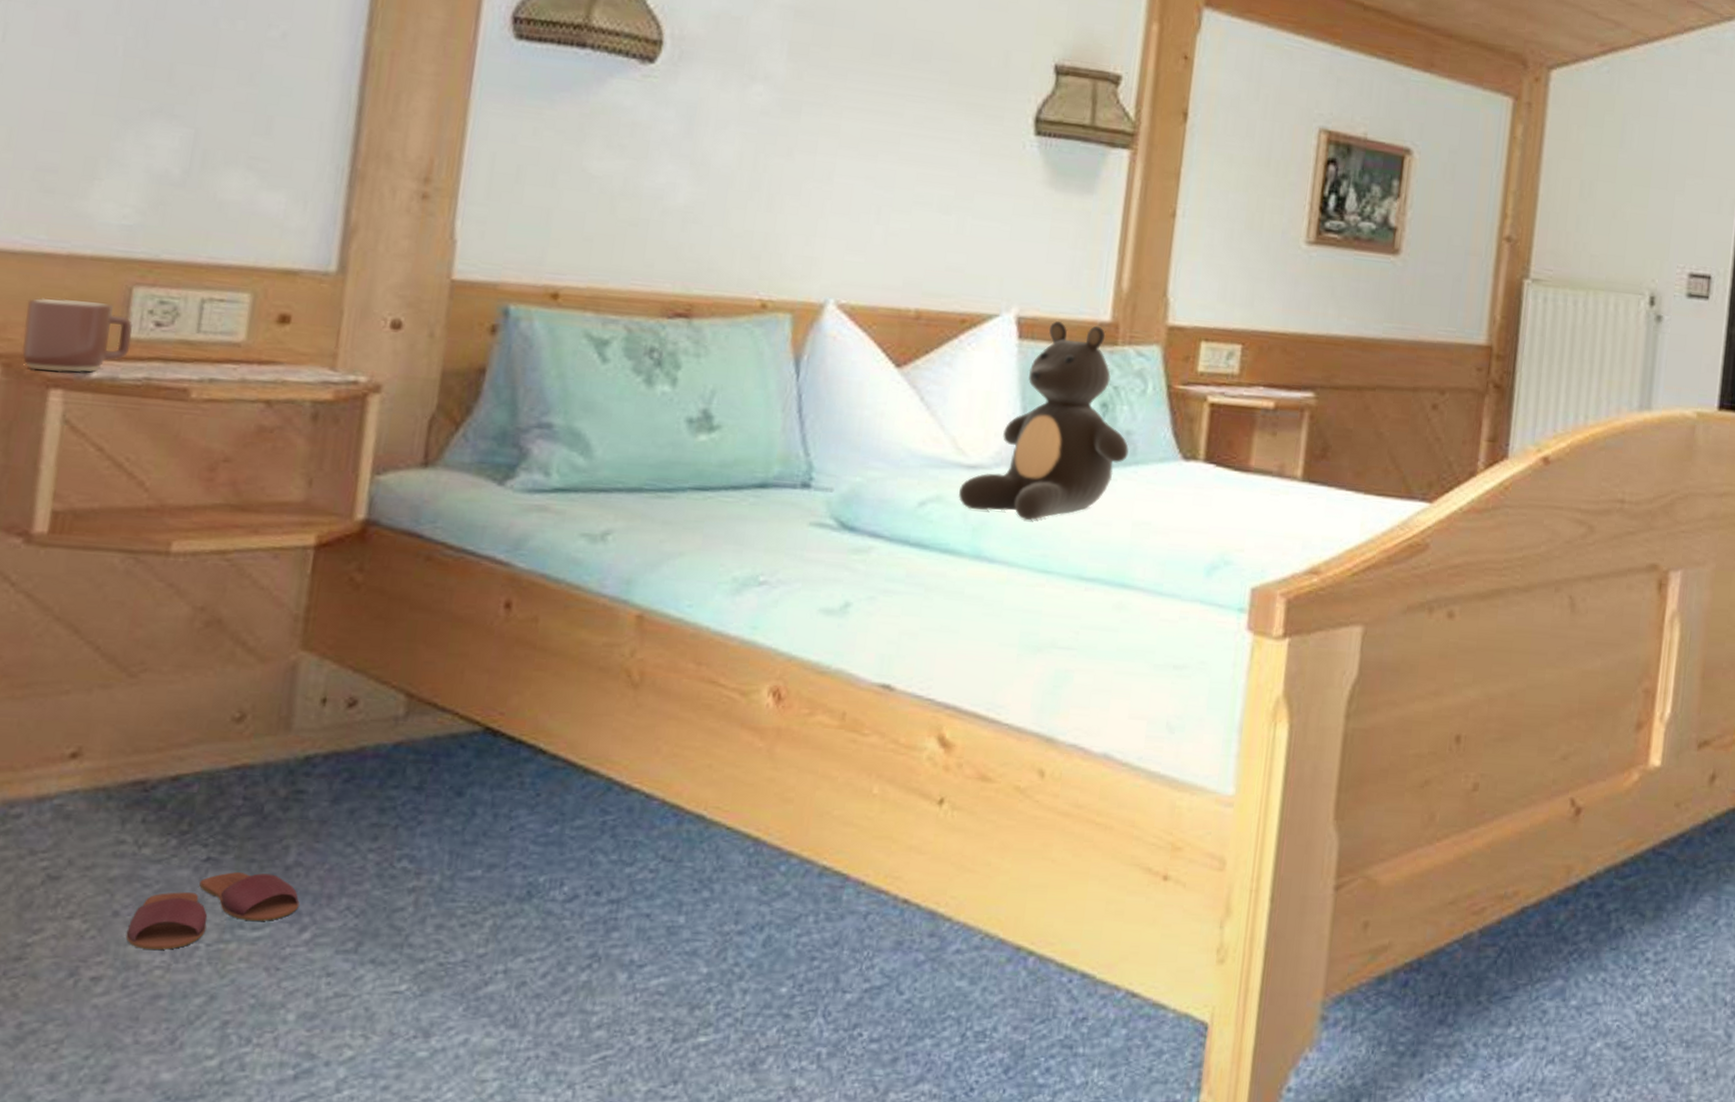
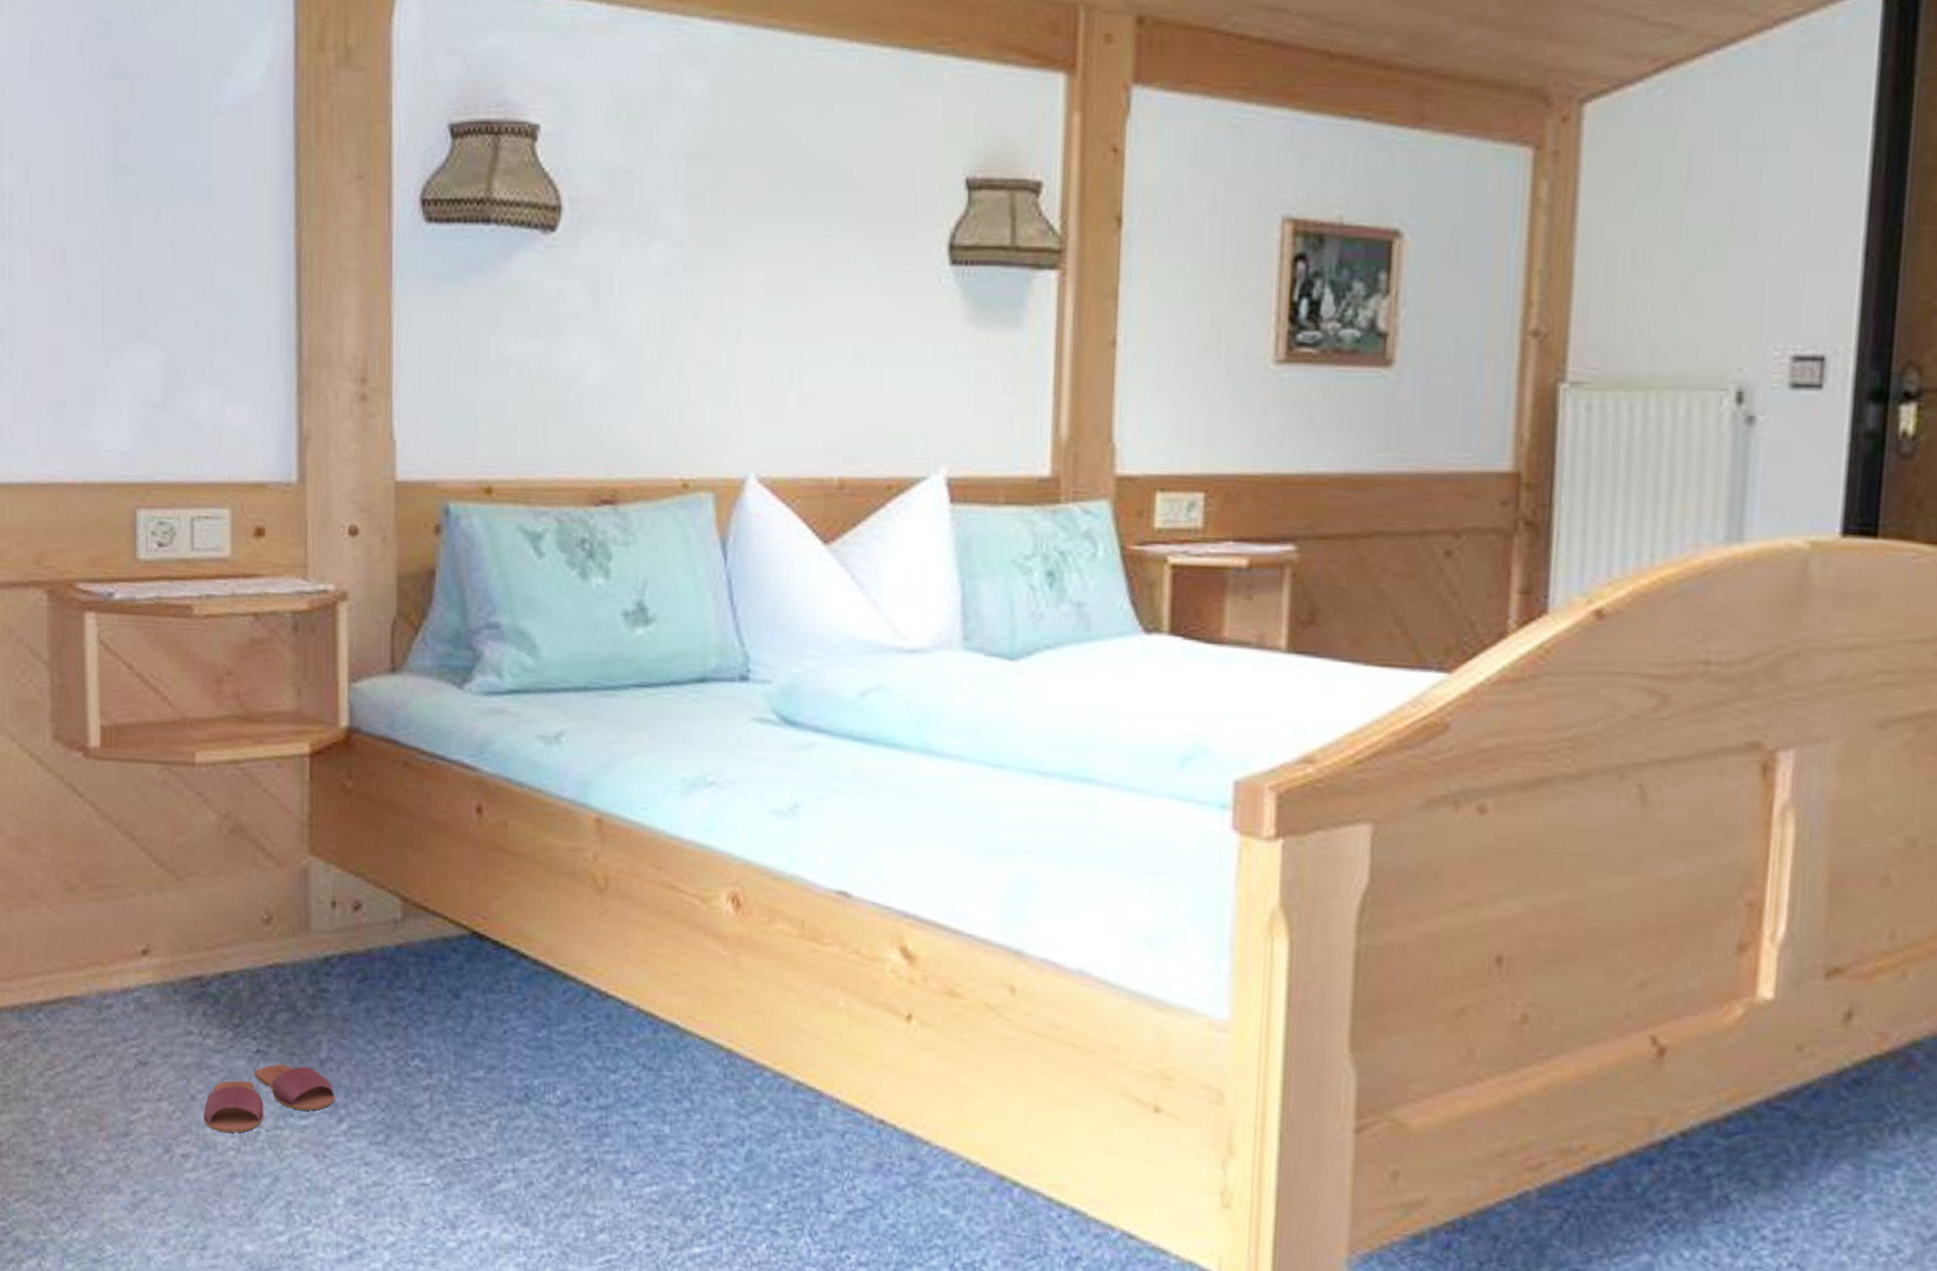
mug: present [21,297,132,373] -> none [58,525,141,596]
teddy bear: present [959,321,1129,520] -> none [901,480,1081,709]

